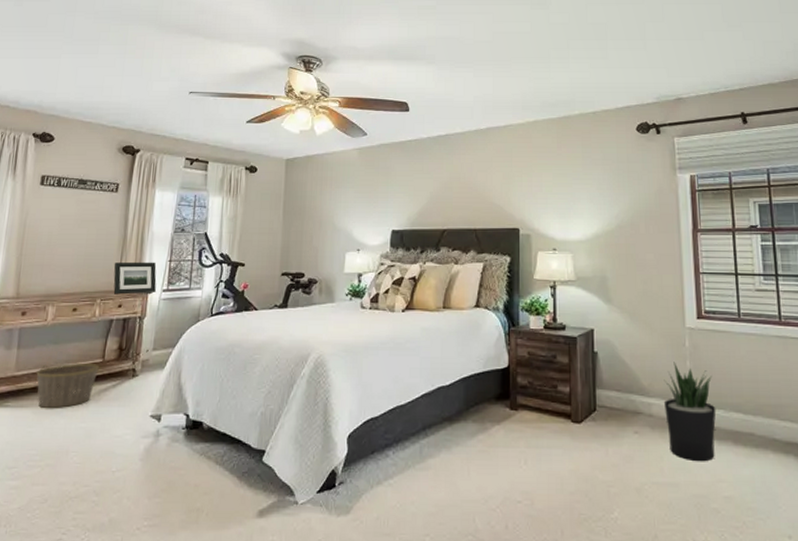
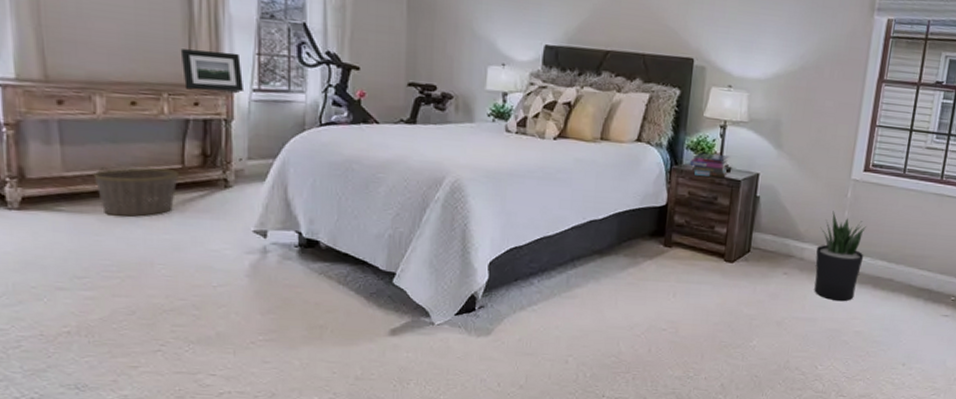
books: none [526,313,564,336] -> present [690,152,731,178]

